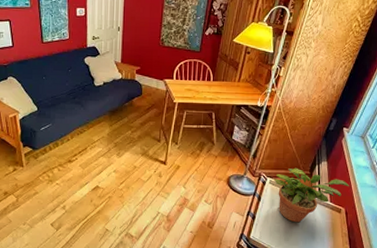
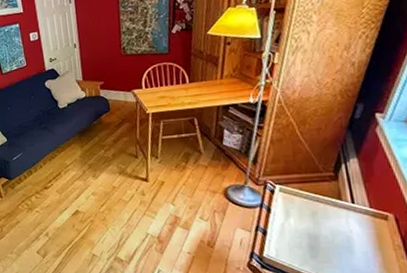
potted plant: present [274,167,350,223] -> none [285,169,397,236]

